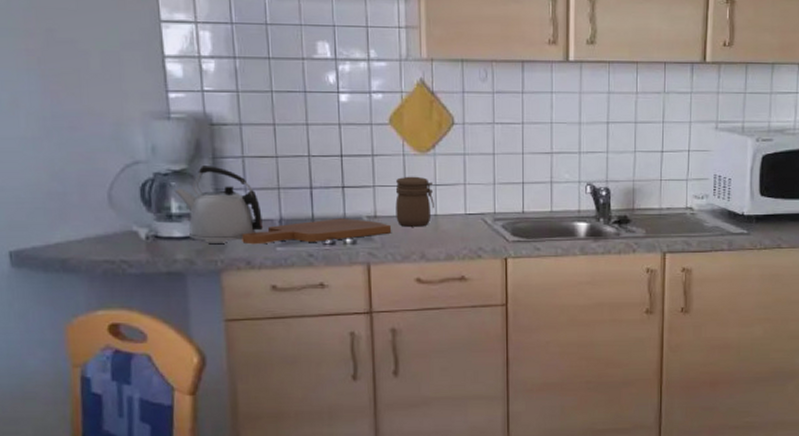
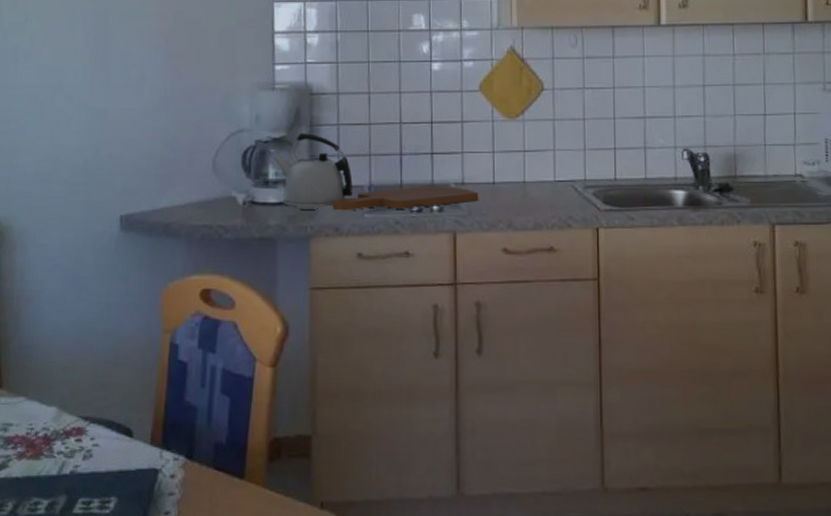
jar: present [395,176,434,227] -> none [483,142,523,194]

